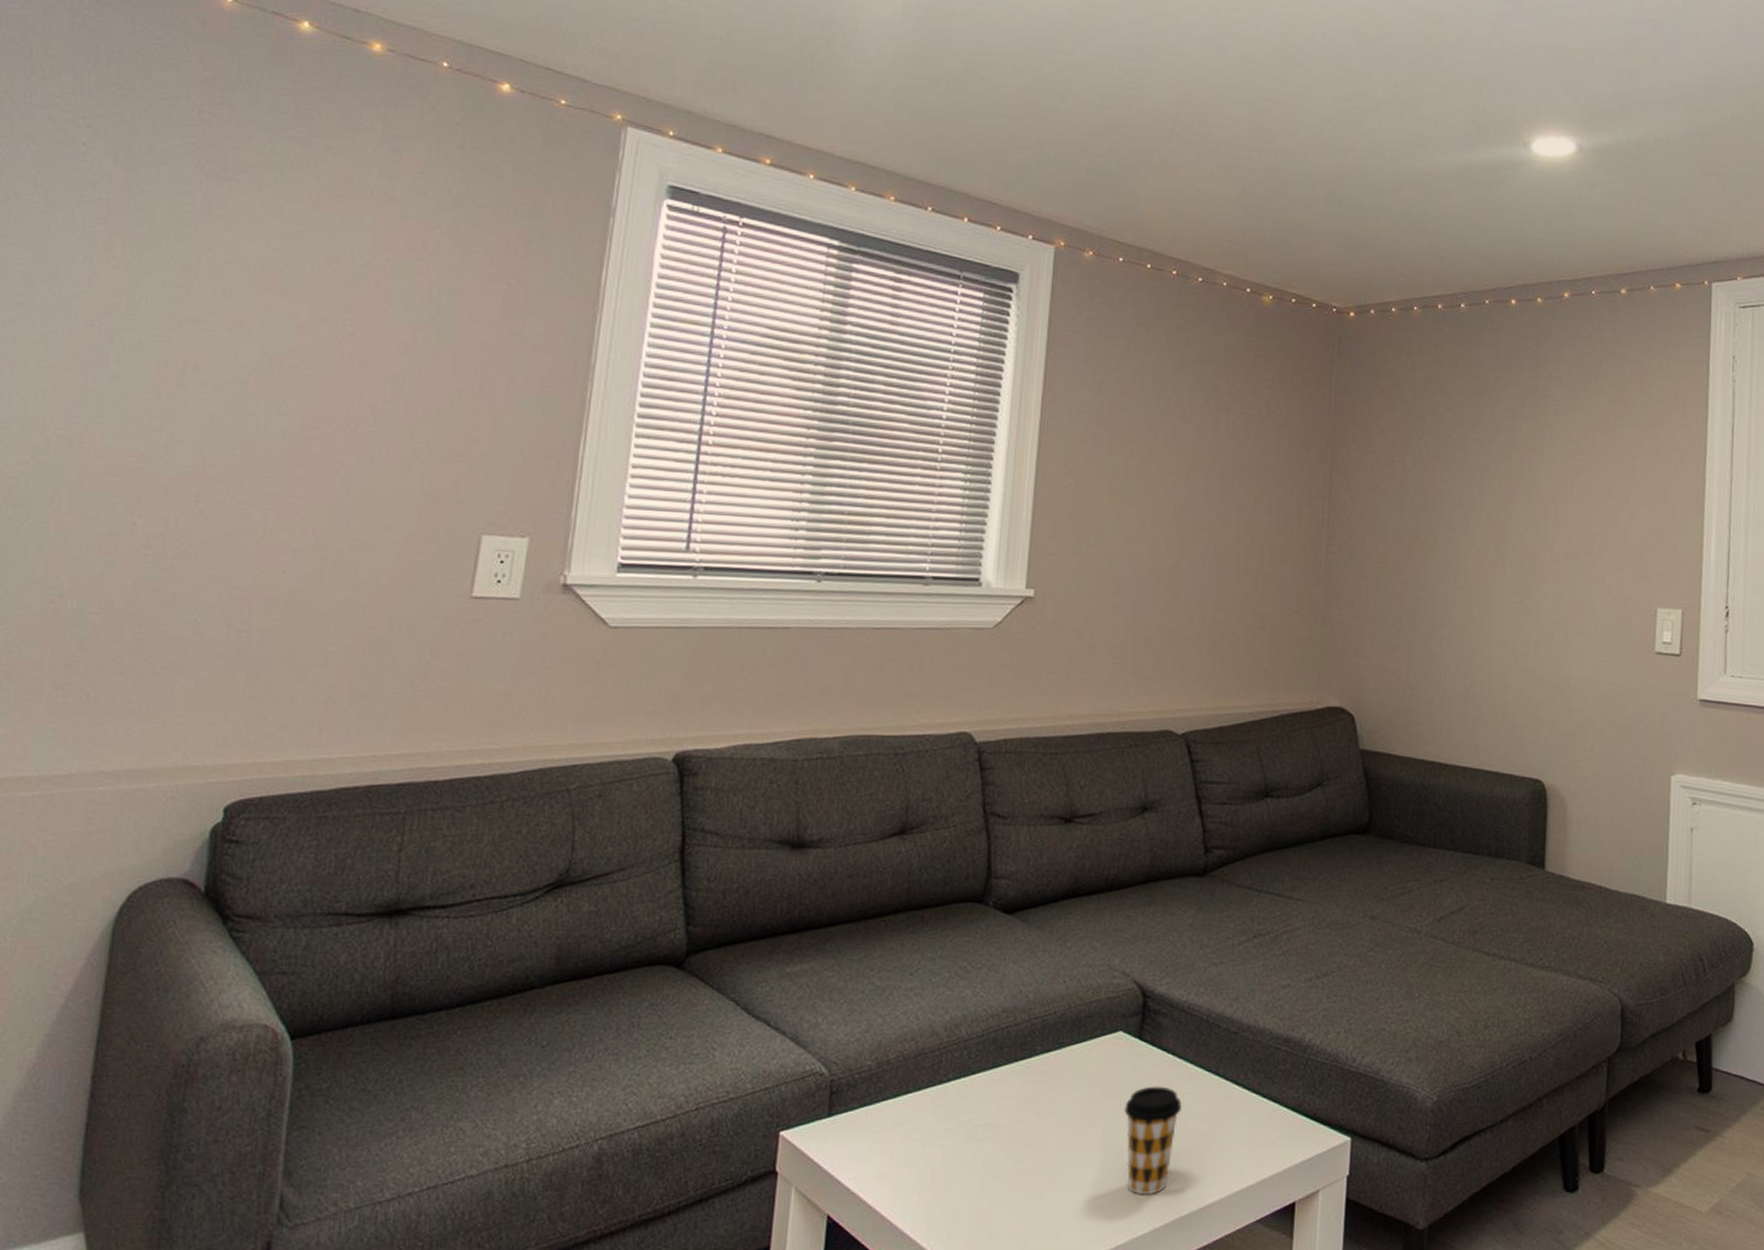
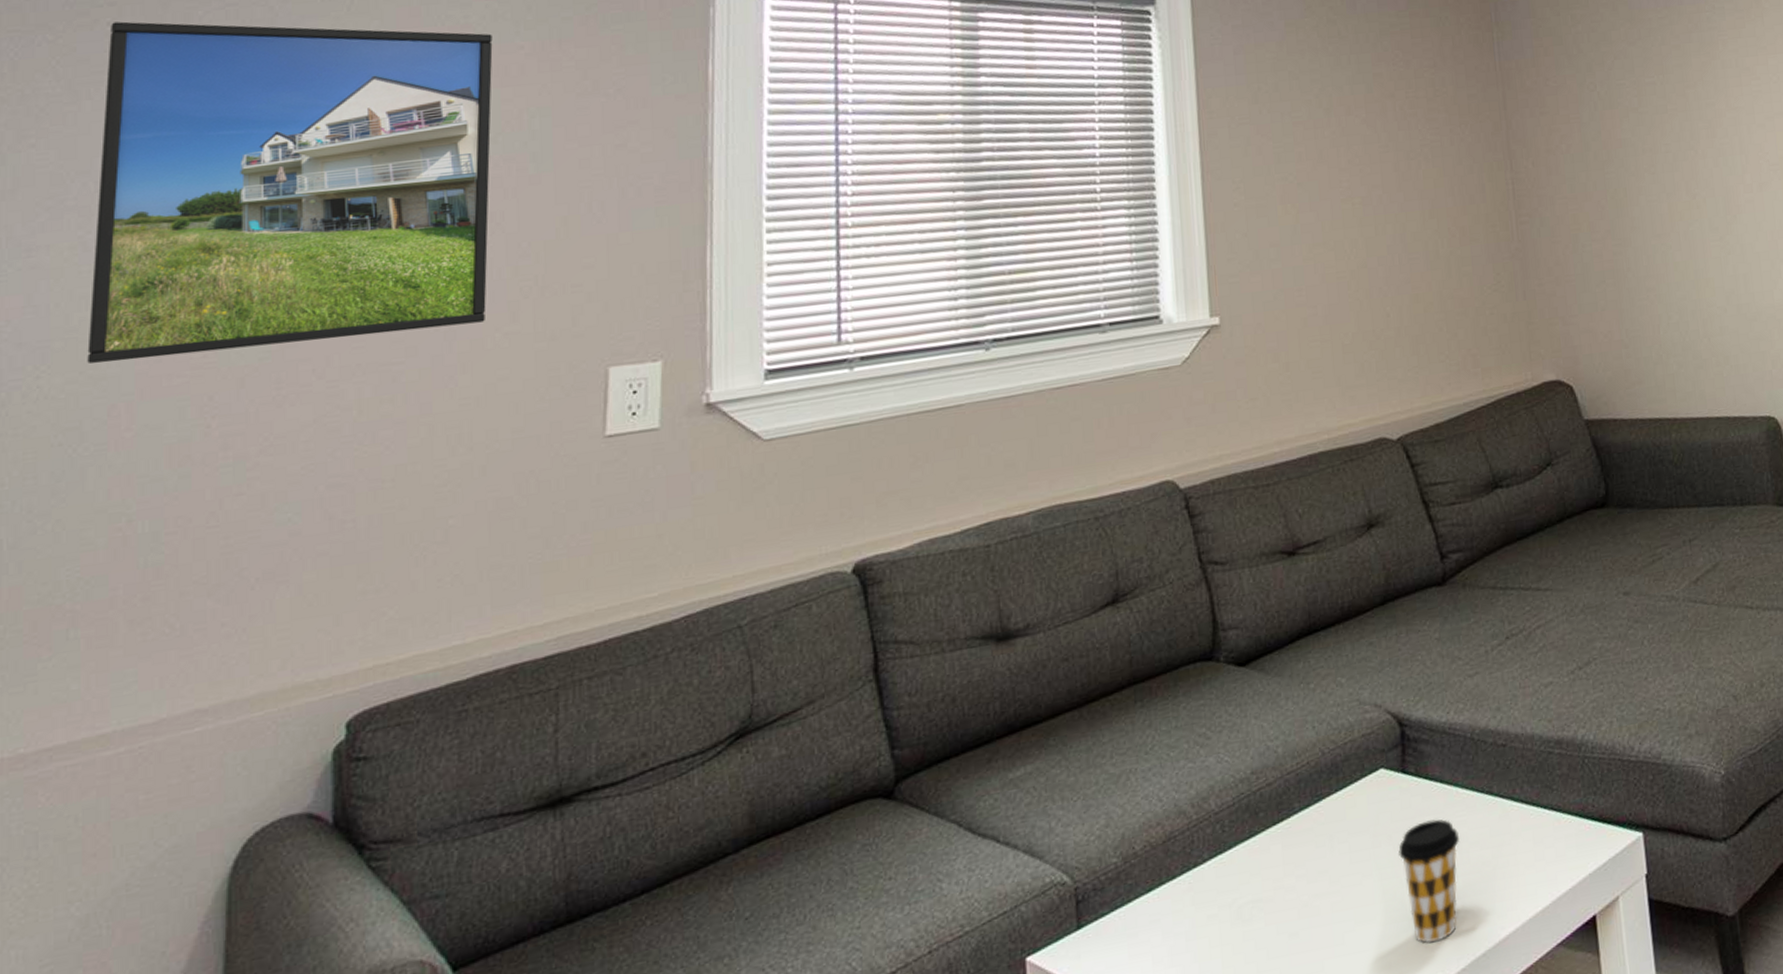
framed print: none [39,143,414,474] -> present [87,21,493,364]

